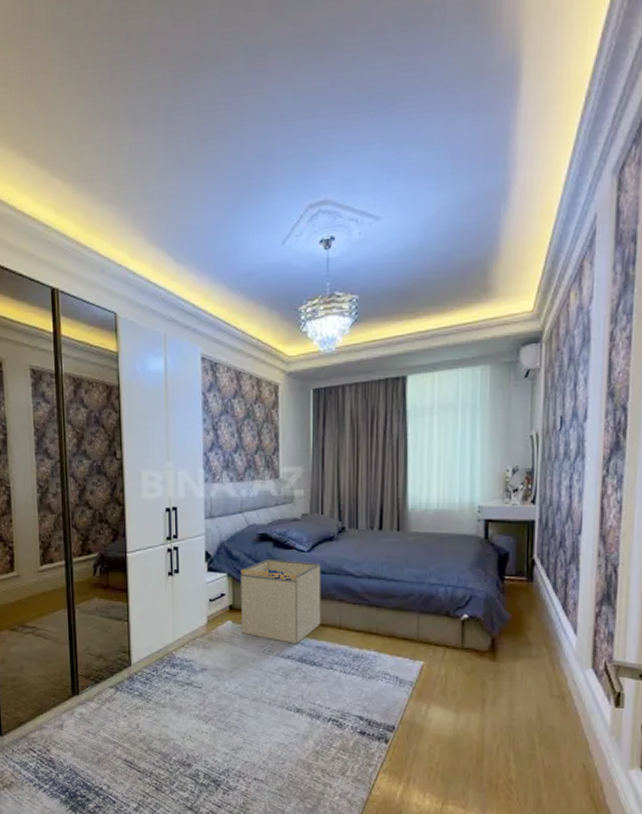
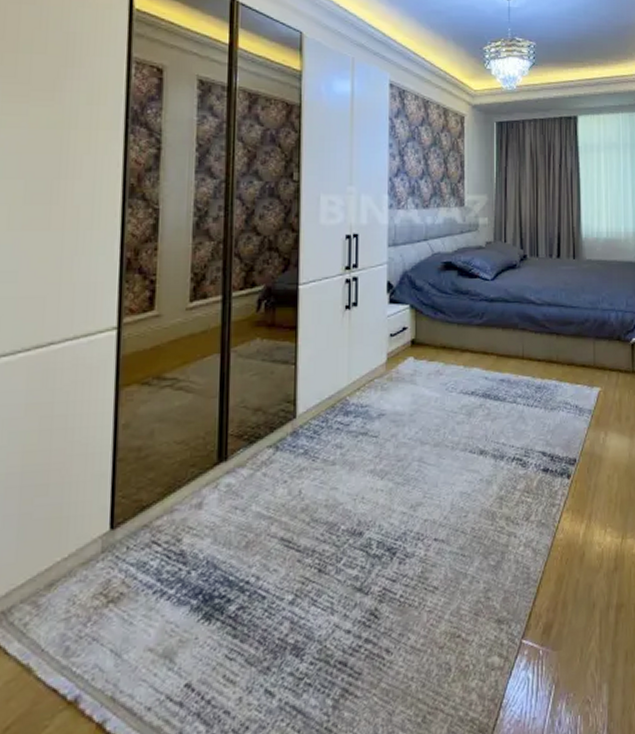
storage bin: present [241,558,321,644] -> none [424,287,505,378]

